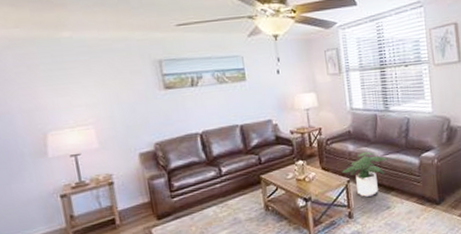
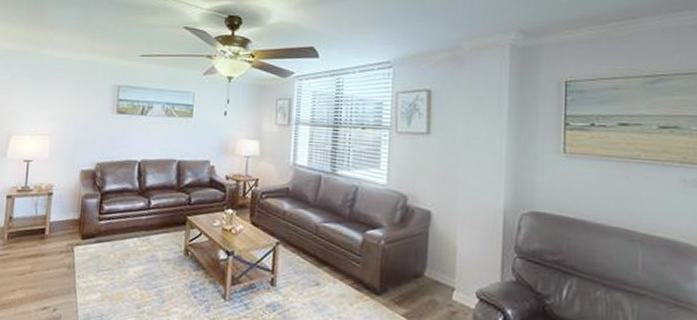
potted plant: present [342,151,388,197] -> none [272,214,326,266]

